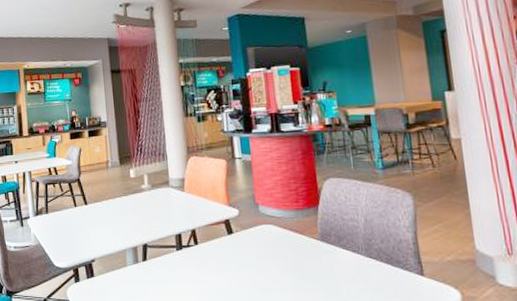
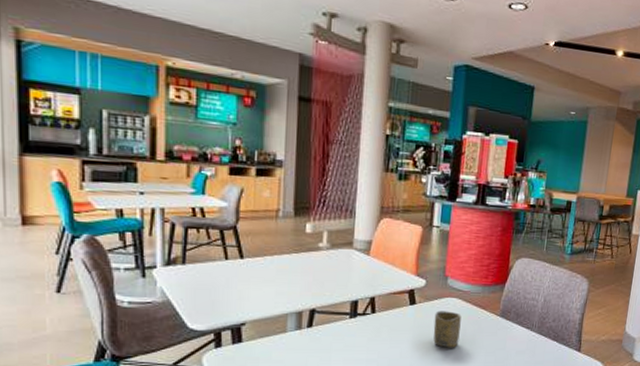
cup: none [253,238,283,276] -> present [433,310,461,348]

